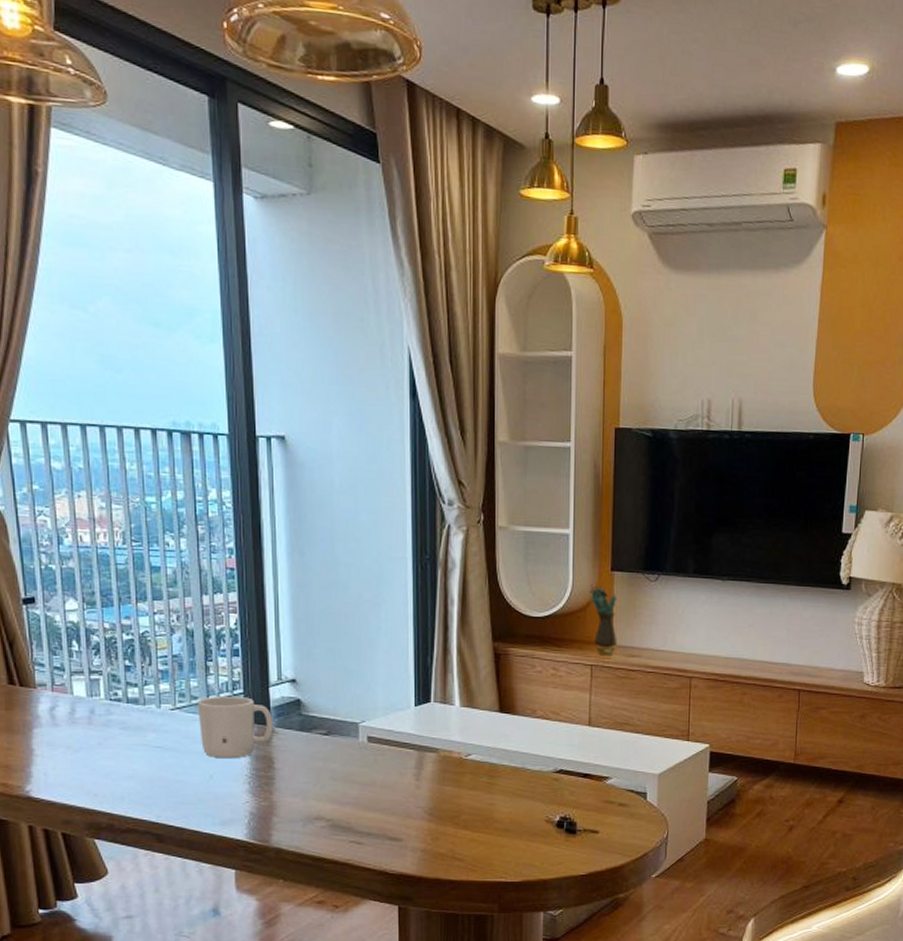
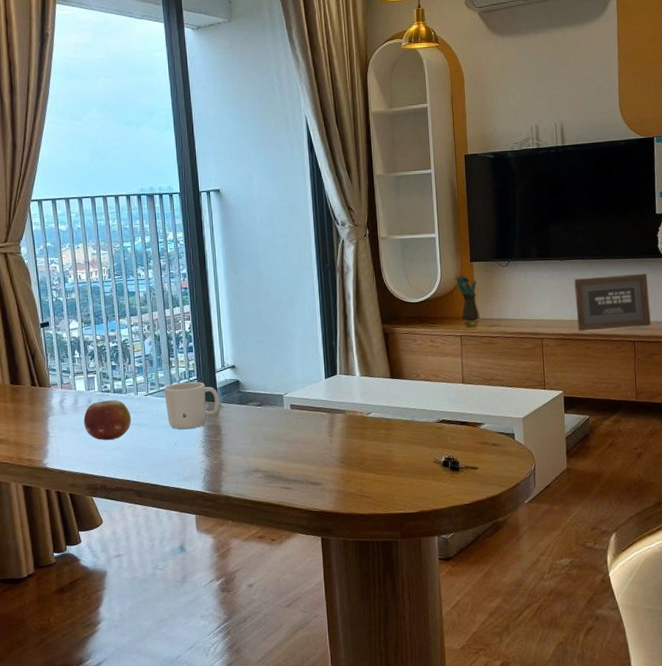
fruit: none [83,712,151,766] -> present [83,400,132,441]
picture frame: none [734,605,824,673] -> present [574,274,651,332]

